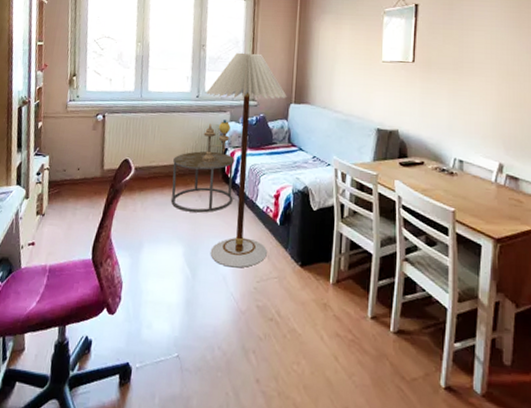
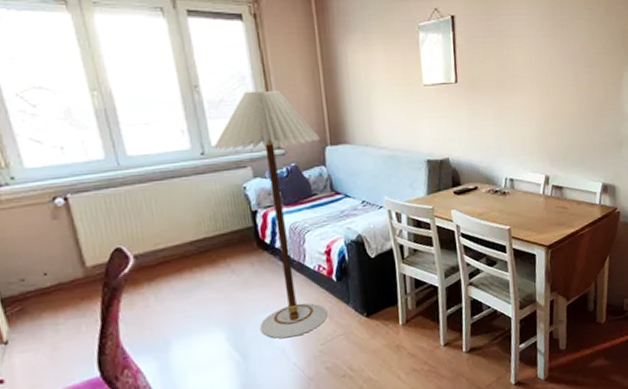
side table: present [171,151,235,213] -> none [187,216,276,293]
table lamp: present [202,120,231,163] -> none [221,177,257,232]

